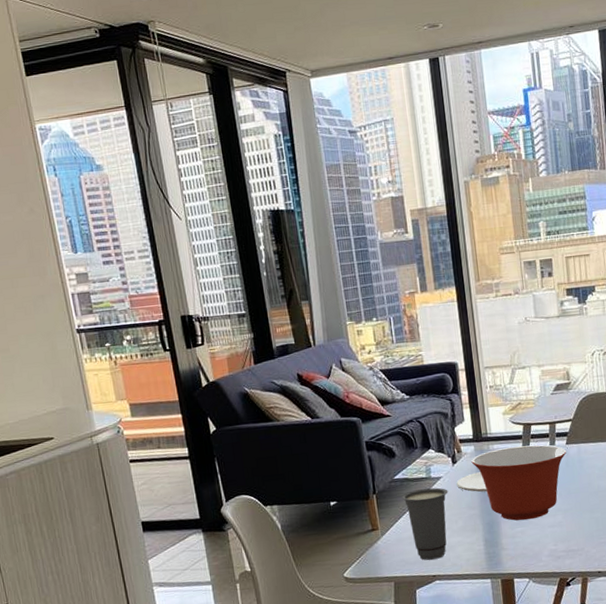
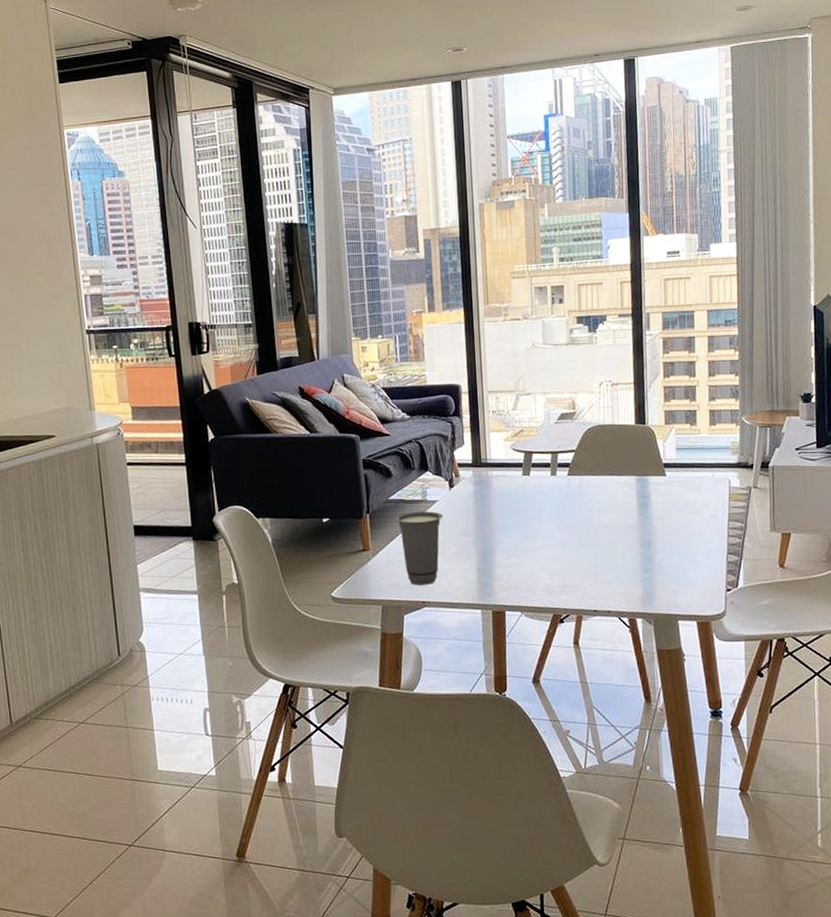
plate: present [456,472,487,492] -> none [452,498,484,519]
mixing bowl: present [471,445,566,521] -> none [469,474,567,551]

